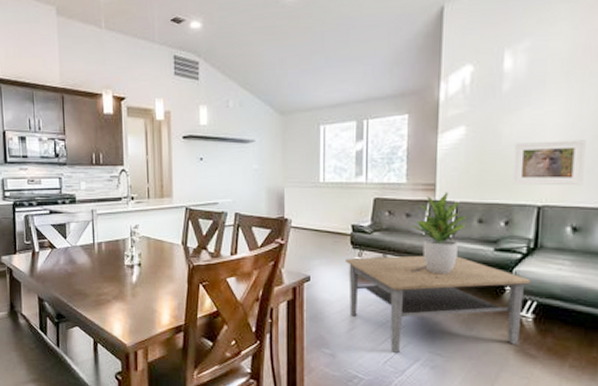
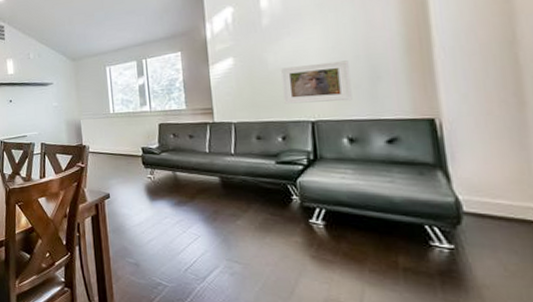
coffee table: present [344,255,531,353] -> none [138,170,316,261]
potted plant: present [411,191,467,275] -> none [195,114,246,188]

